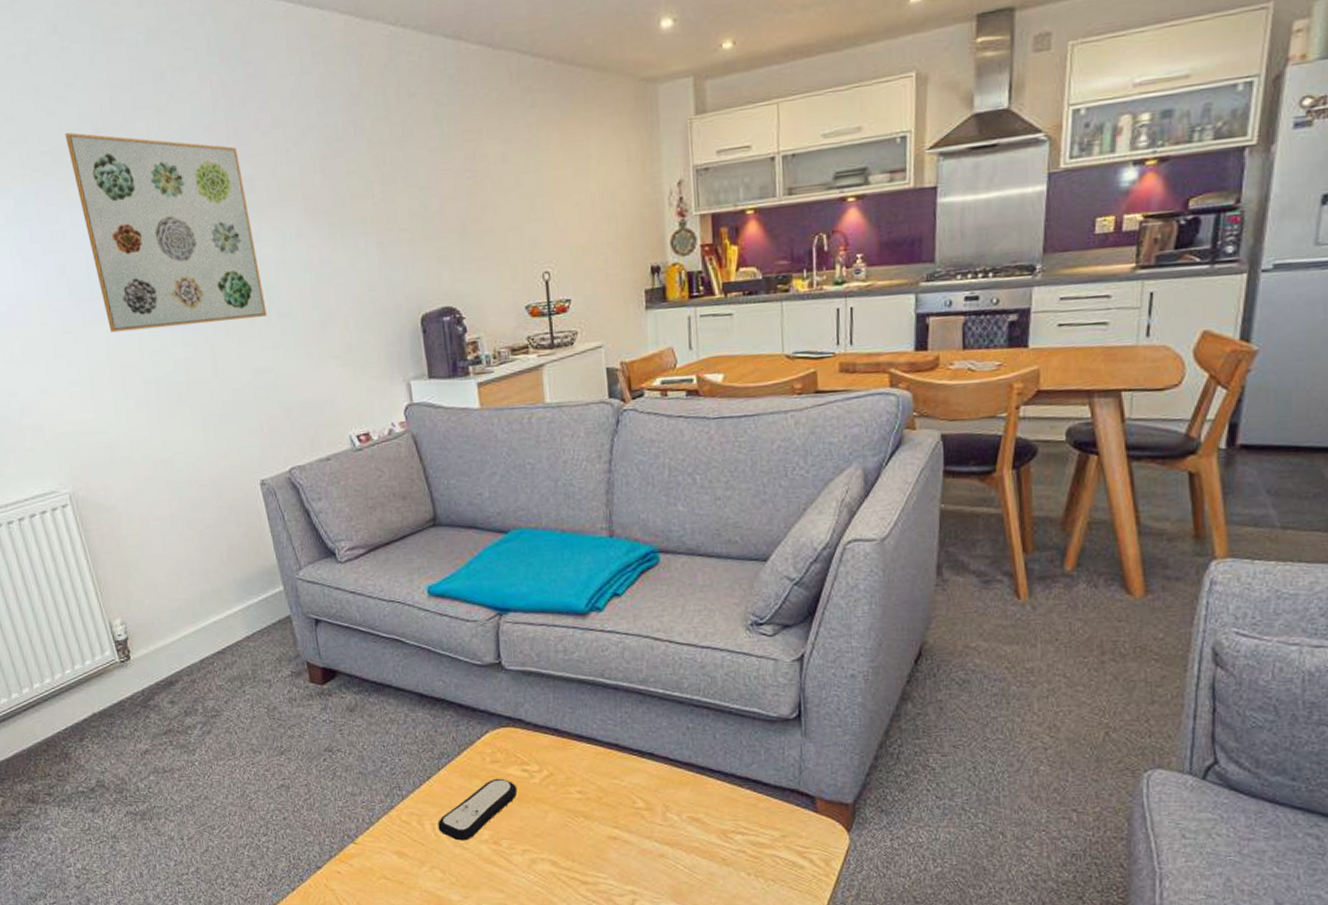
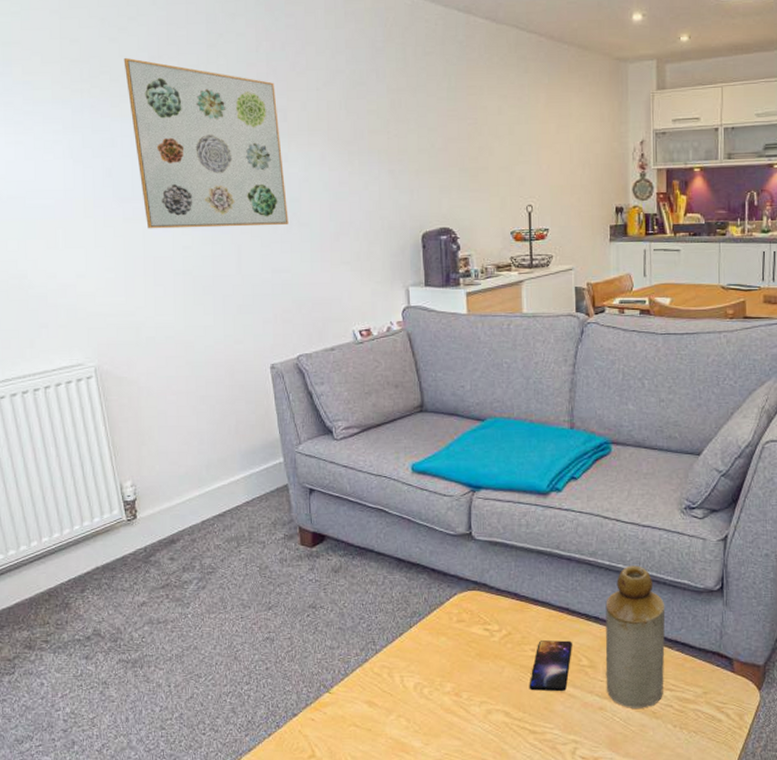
remote control: present [437,778,518,841] -> none [406,636,479,692]
smartphone: none [577,780,625,838] -> present [529,640,572,692]
bottle: none [661,693,735,855] -> present [605,565,666,708]

